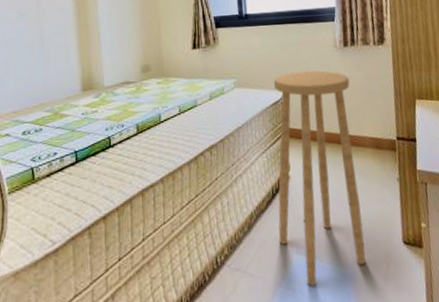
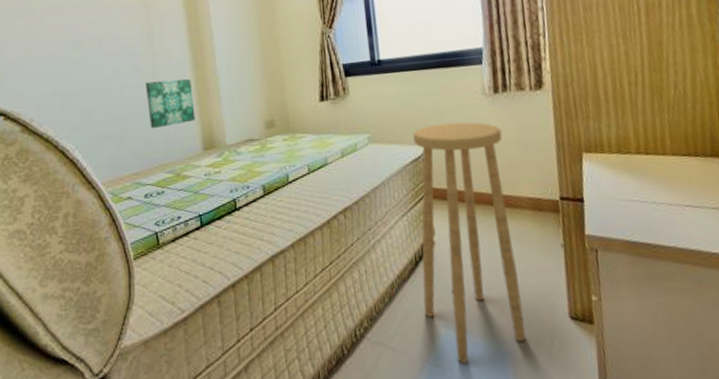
wall art: none [29,24,76,70] -> present [145,78,195,129]

